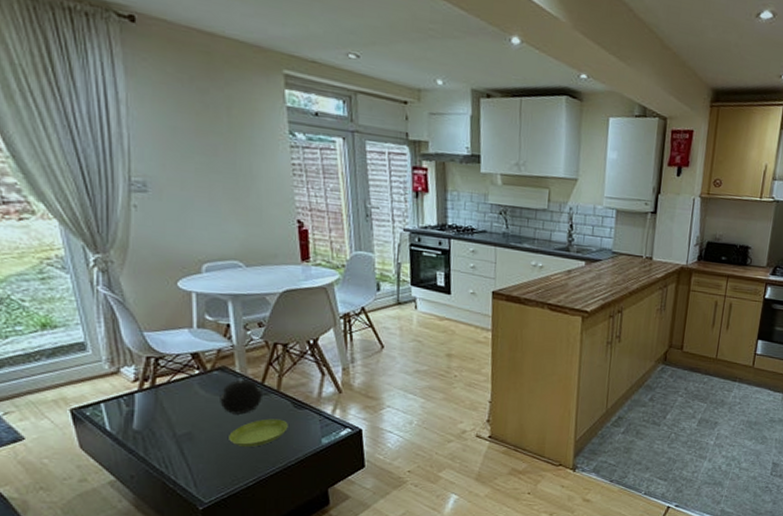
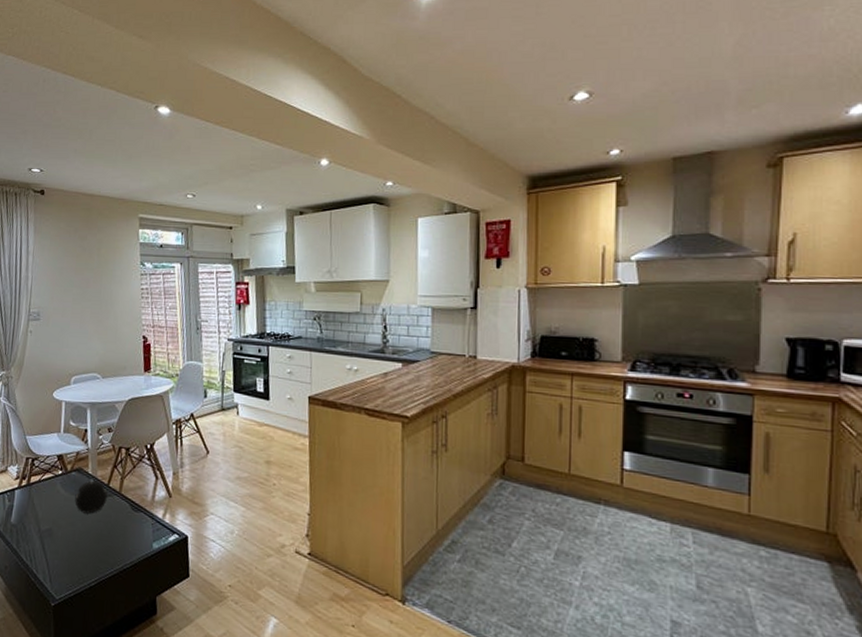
saucer: present [229,418,288,447] -> none [79,519,126,547]

